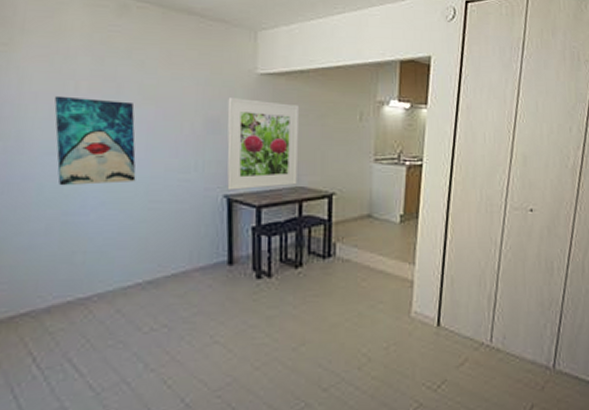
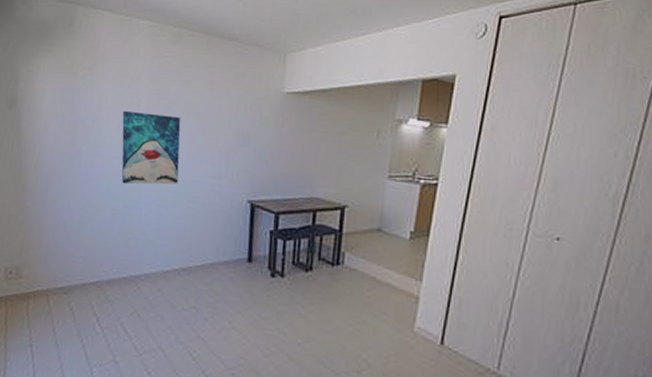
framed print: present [227,98,300,190] -> none [251,114,320,197]

